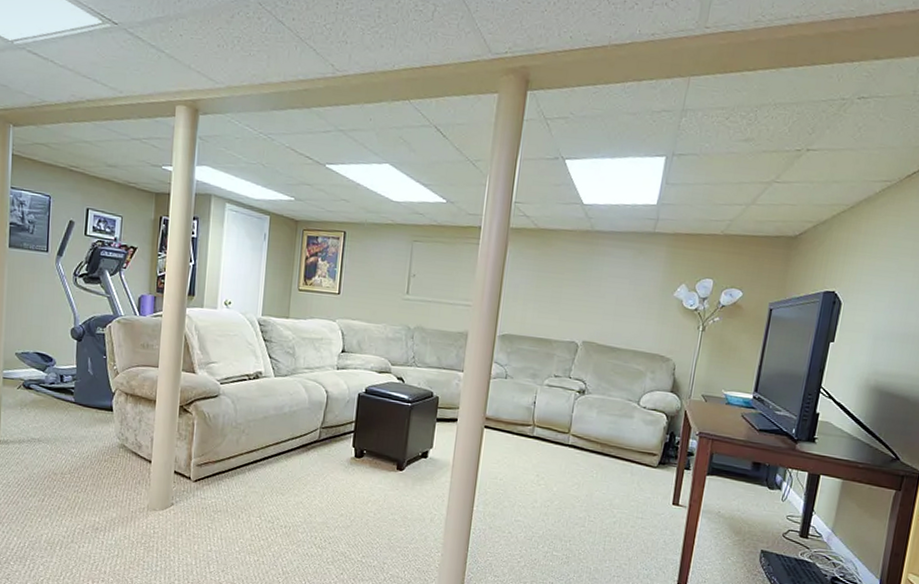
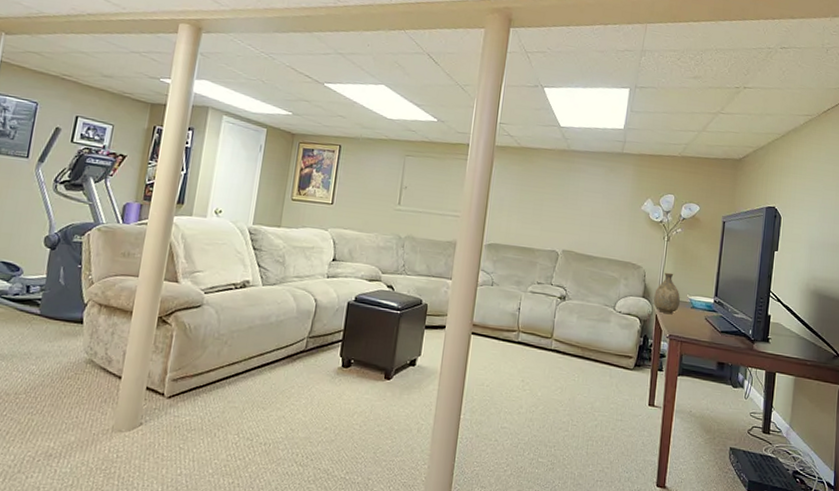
vase: none [683,365,714,410] -> present [653,272,680,314]

